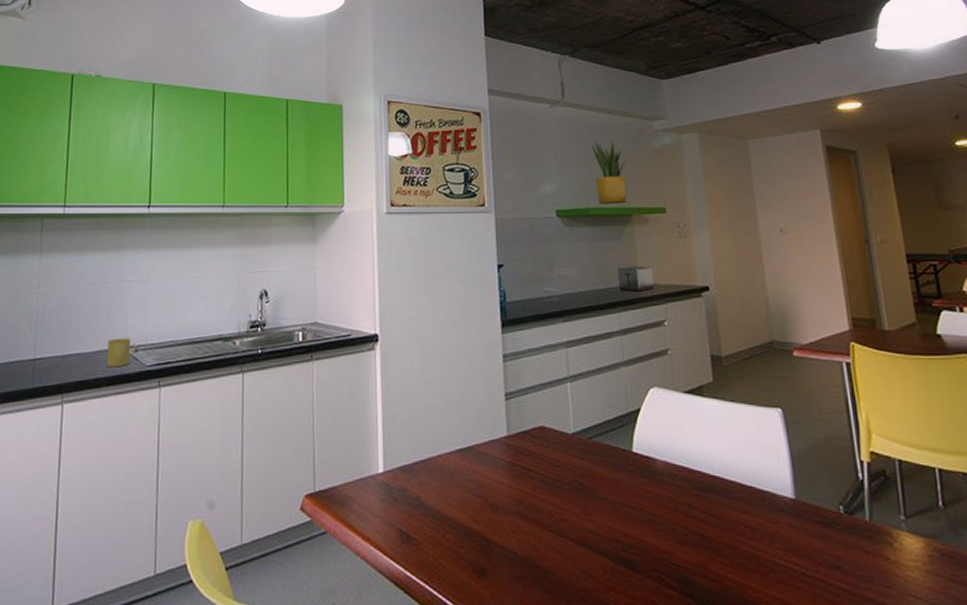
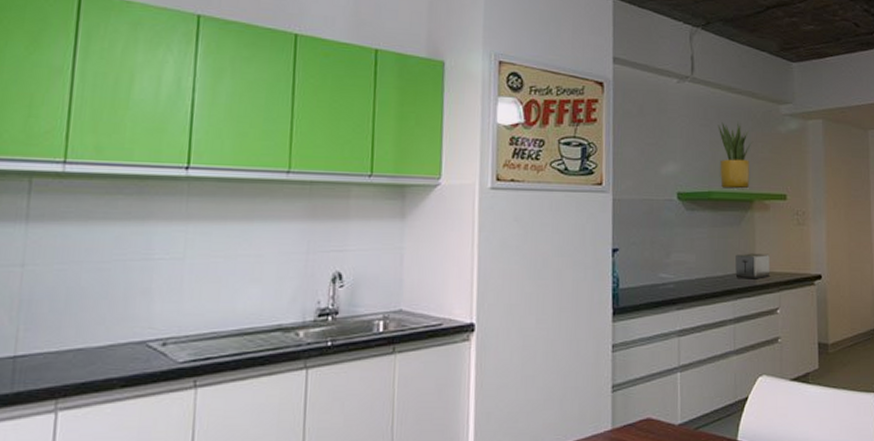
mug: present [106,338,137,367] -> none [121,329,166,365]

